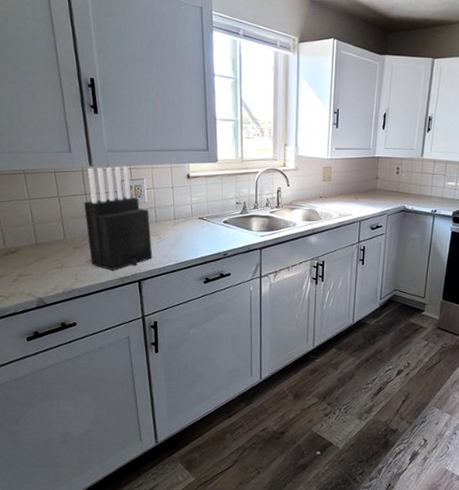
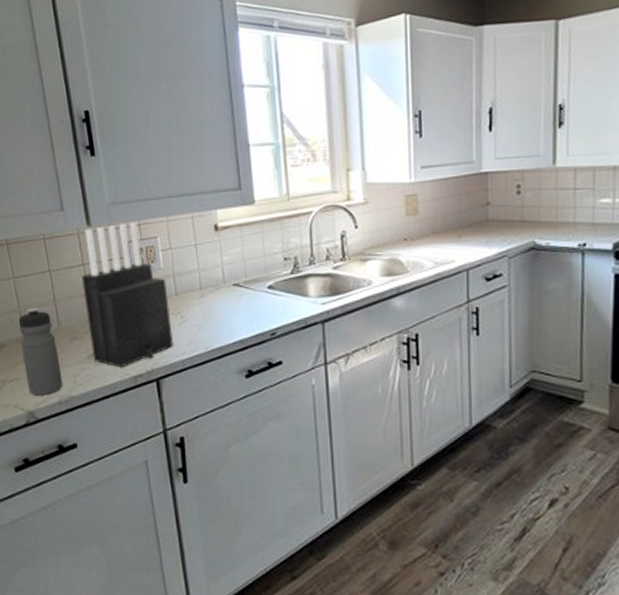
water bottle: none [32,223,67,287] -> present [18,308,63,395]

